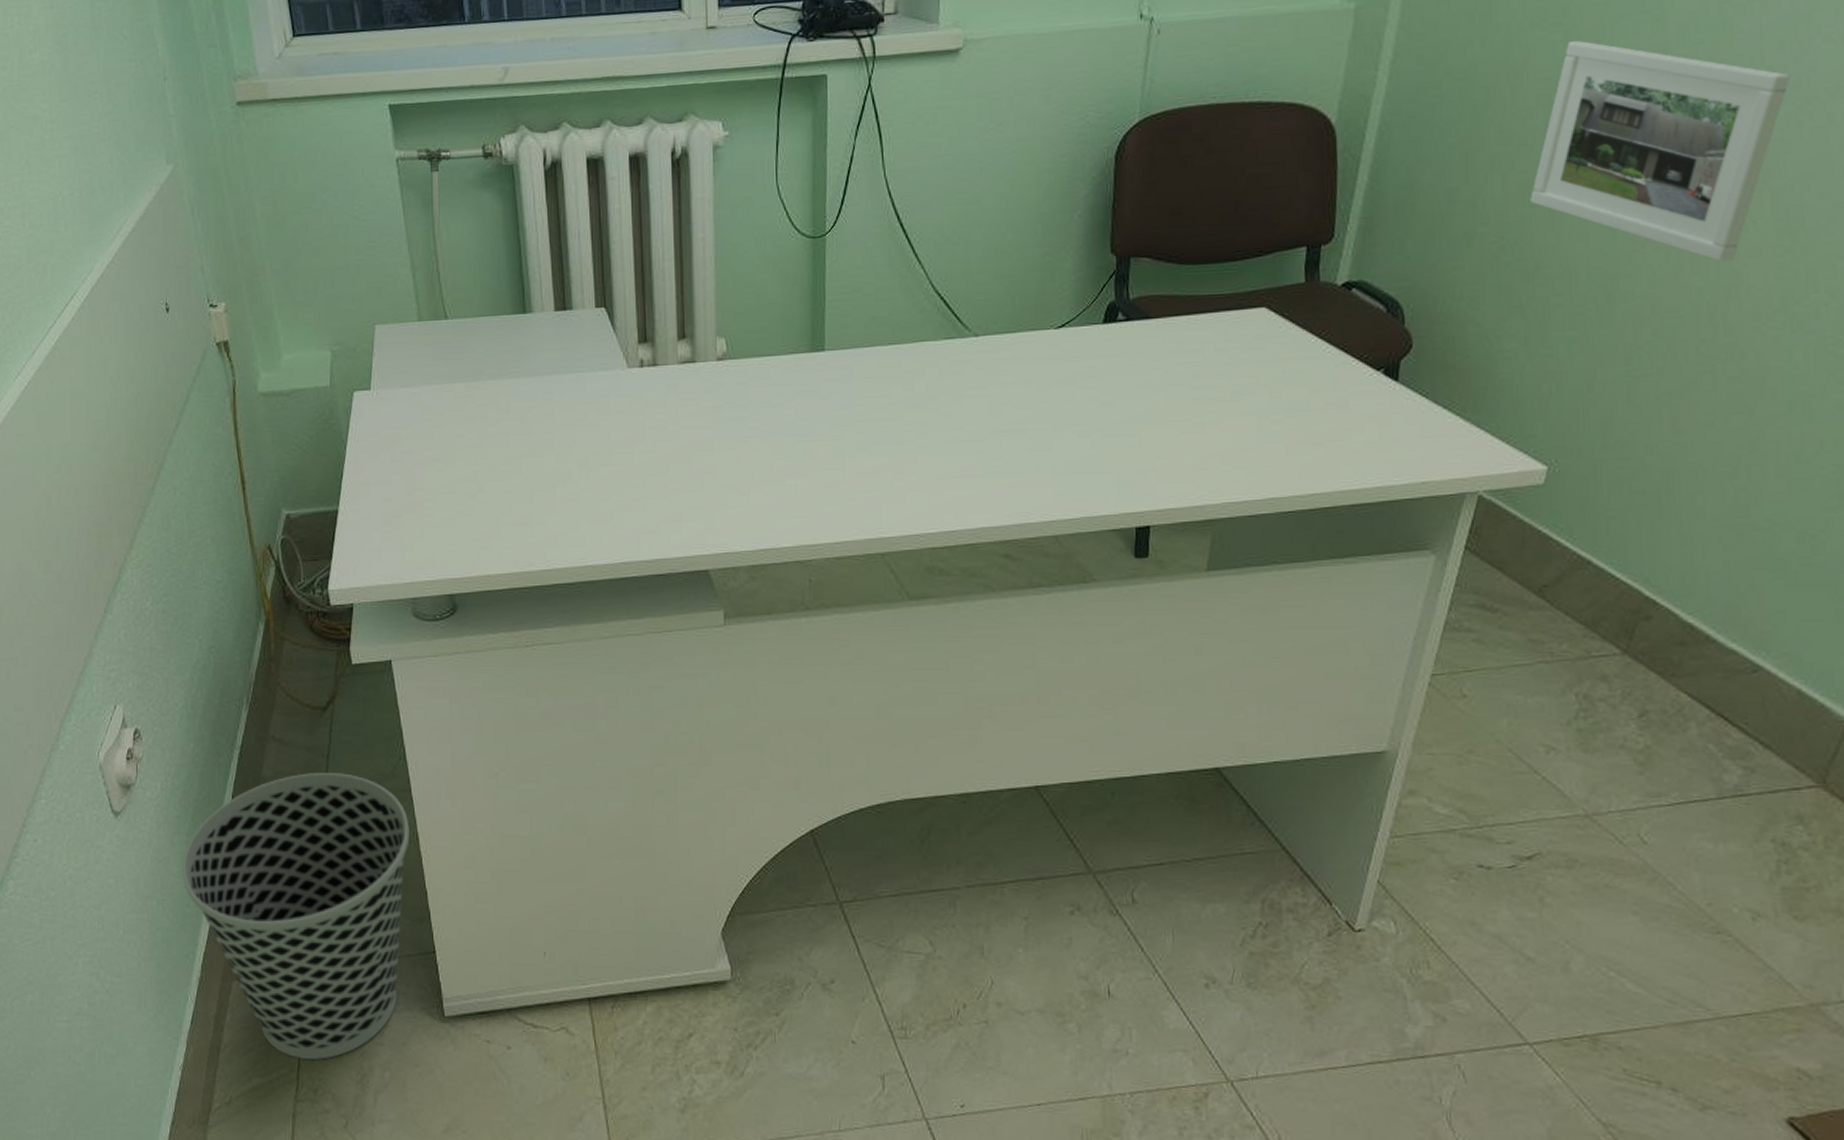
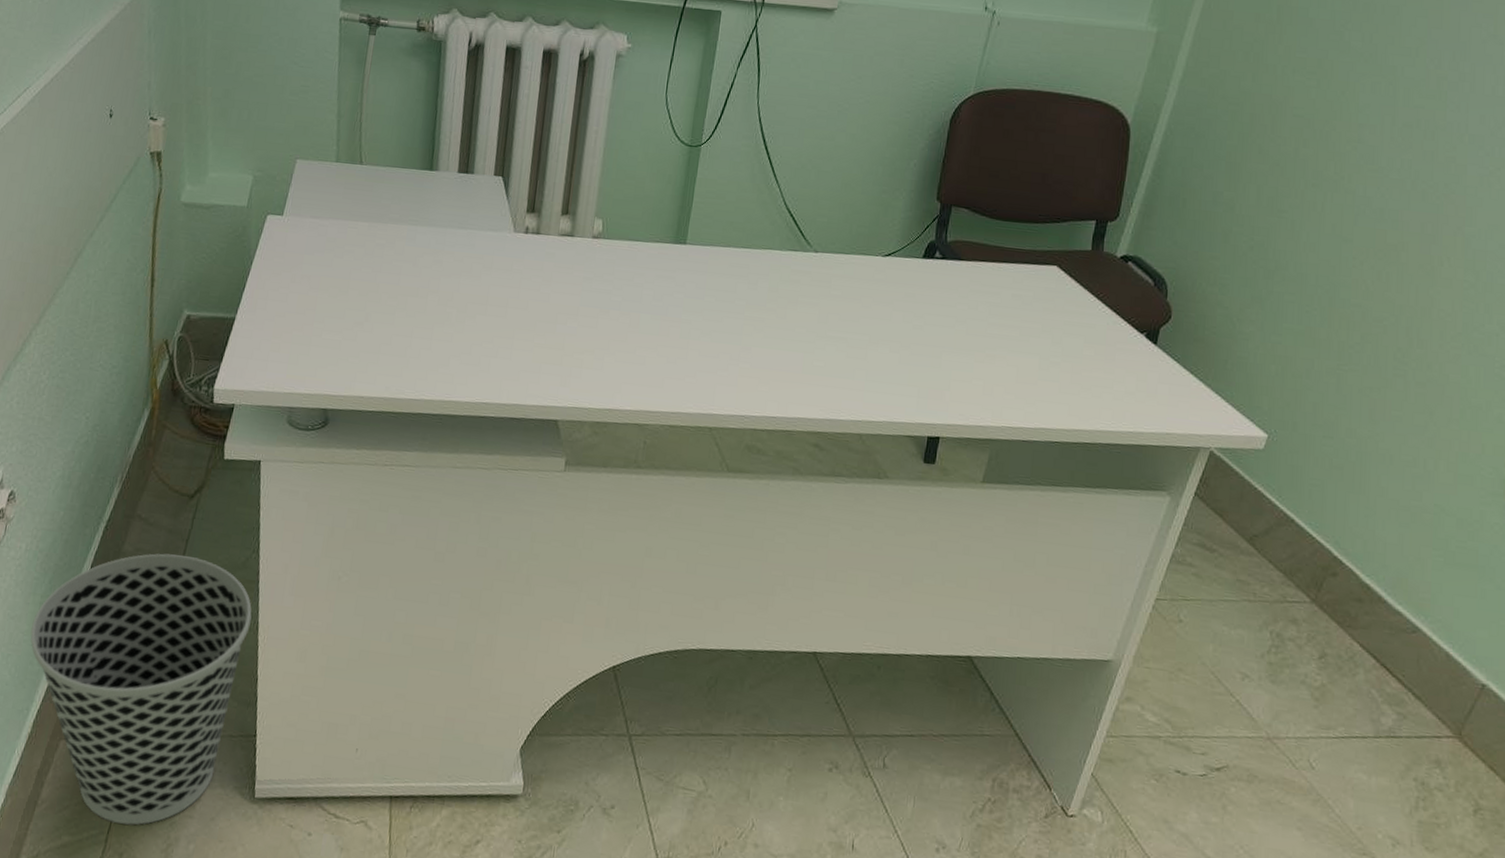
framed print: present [1530,41,1791,262] -> none [1277,89,1487,287]

